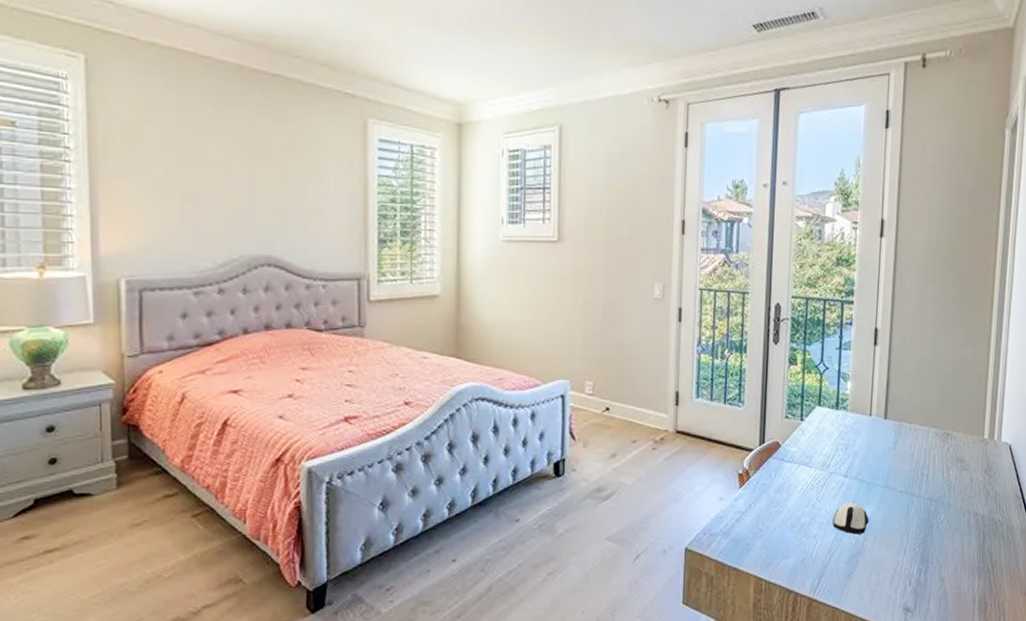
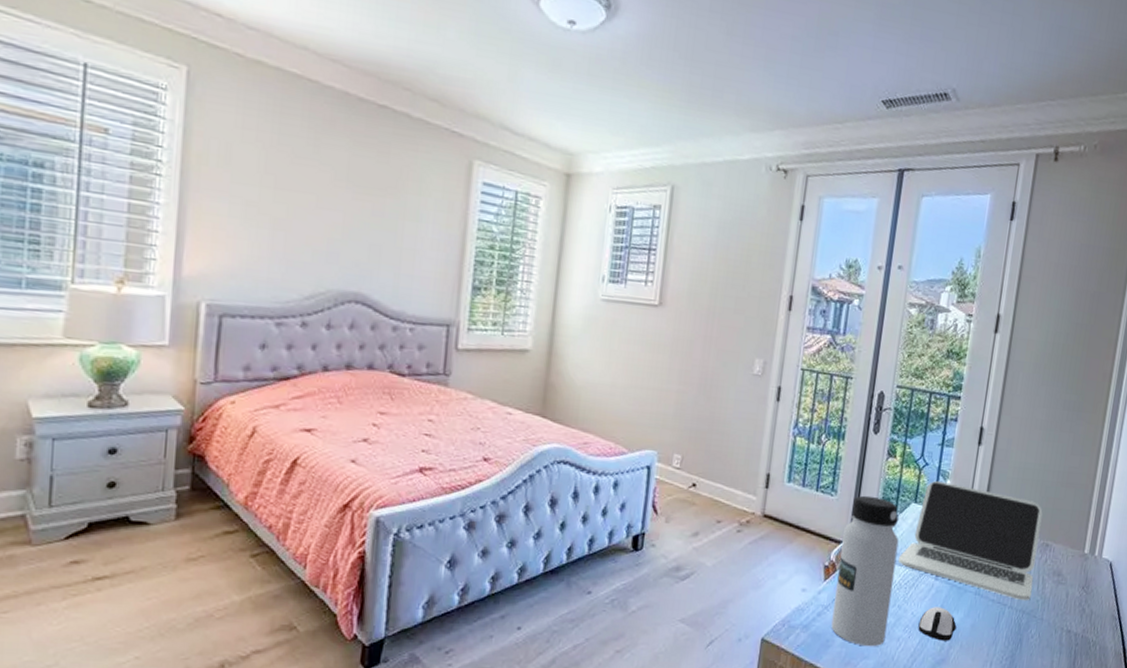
water bottle: none [750,403,807,547] -> present [831,495,899,647]
laptop: none [807,383,941,489] -> present [898,480,1043,600]

